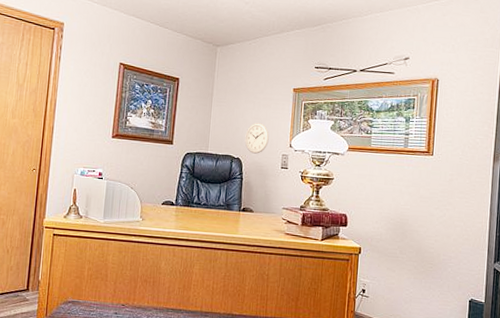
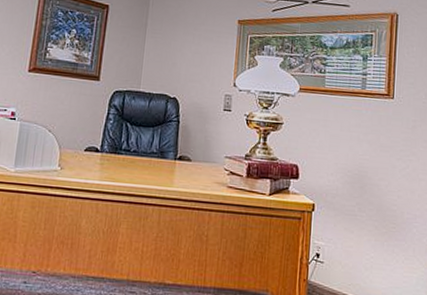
wall clock: present [245,122,269,154] -> none [182,57,211,94]

